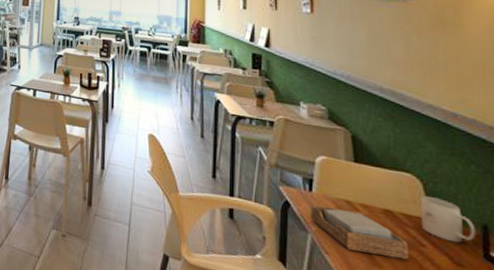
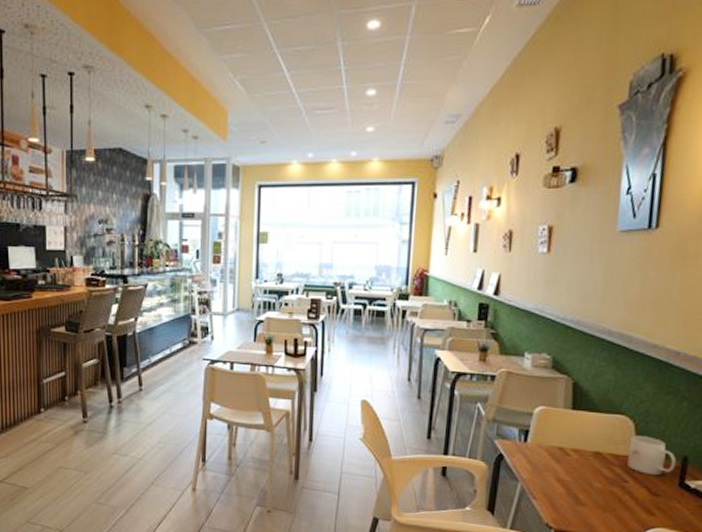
napkin holder: present [310,204,409,260] -> none [522,454,612,496]

